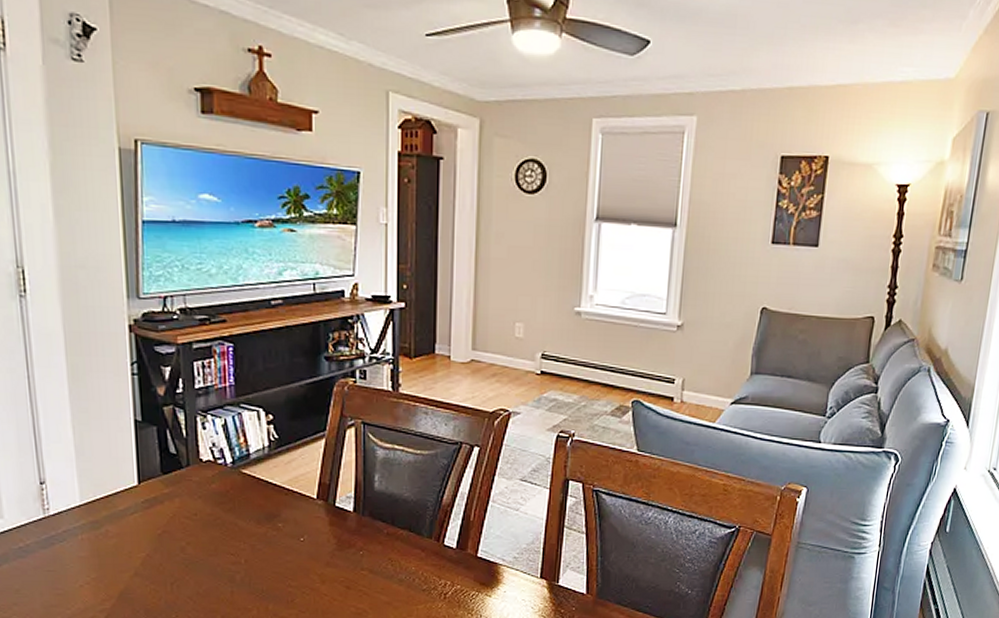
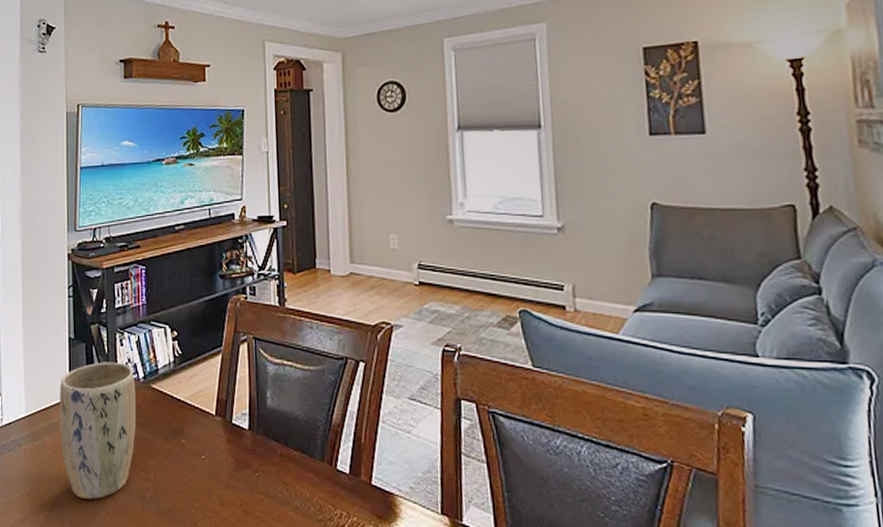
plant pot: none [124,446,223,585] -> present [60,362,136,499]

